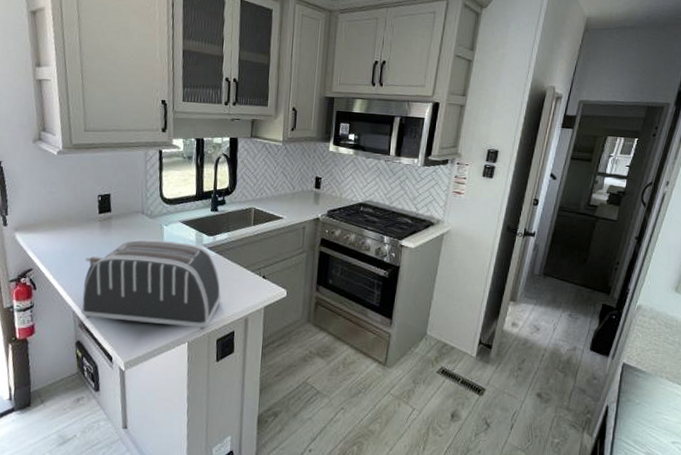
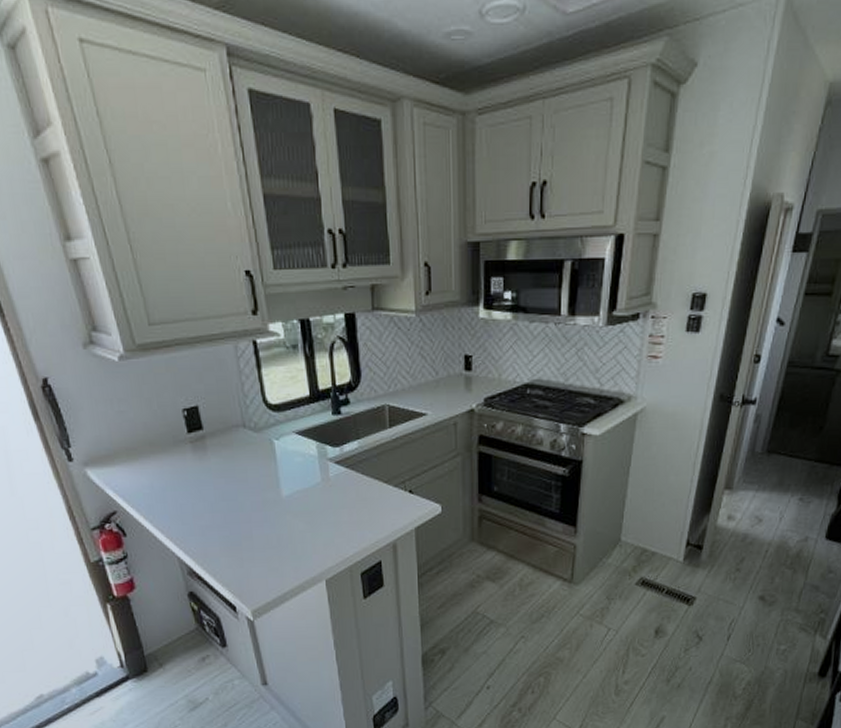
toaster: present [81,239,221,330] -> none [181,458,360,564]

